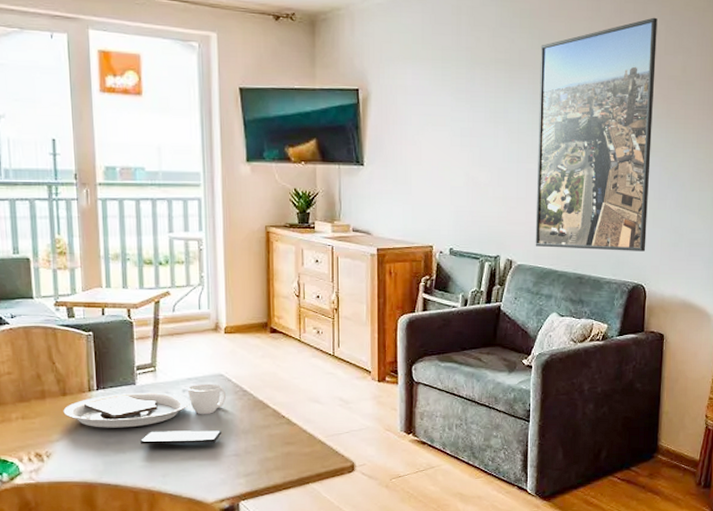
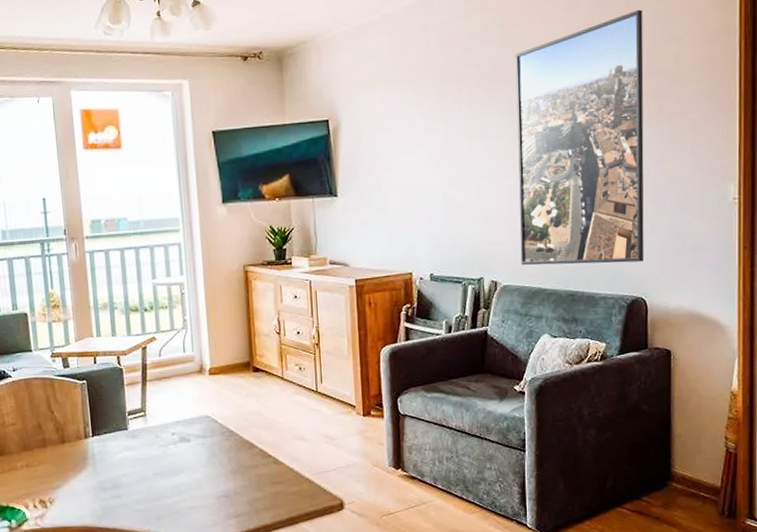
placemat: present [63,383,227,444] -> none [63,425,214,488]

